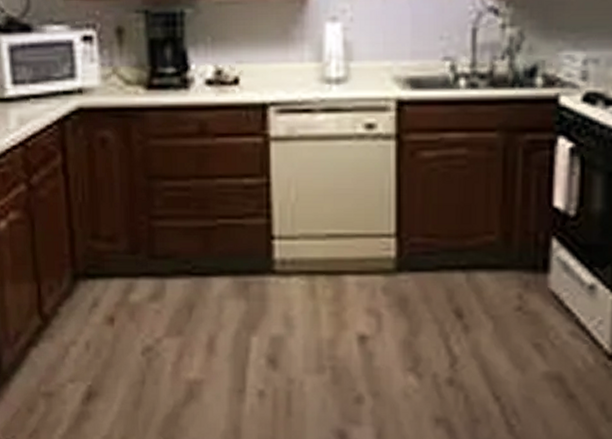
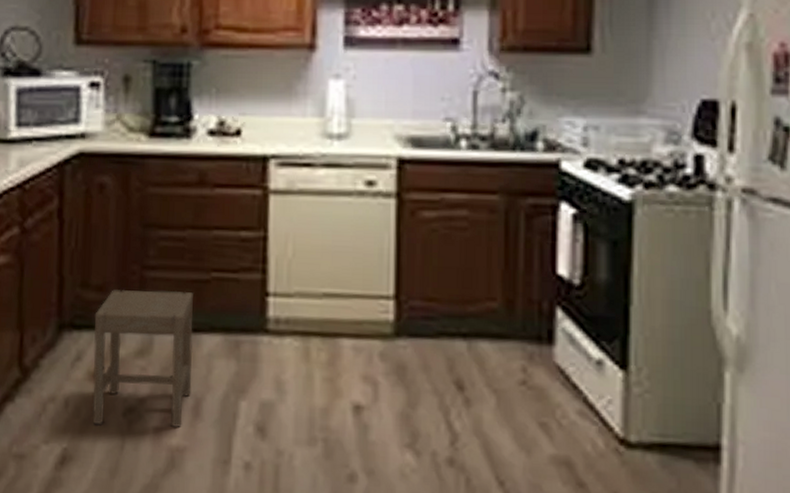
stool: none [107,239,205,364] -> present [92,290,193,427]

